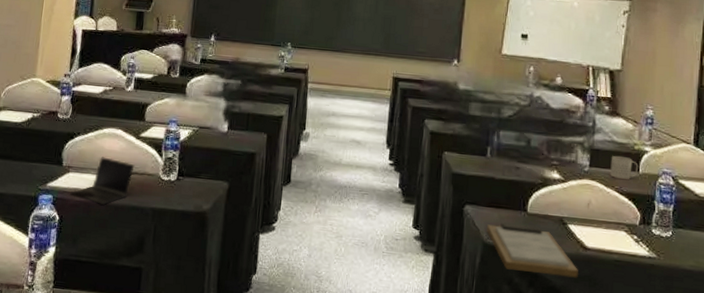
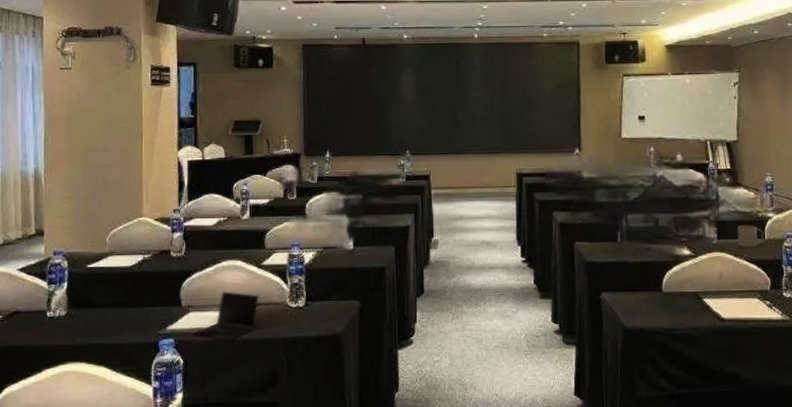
clipboard: present [487,222,579,278] -> none [625,303,719,351]

